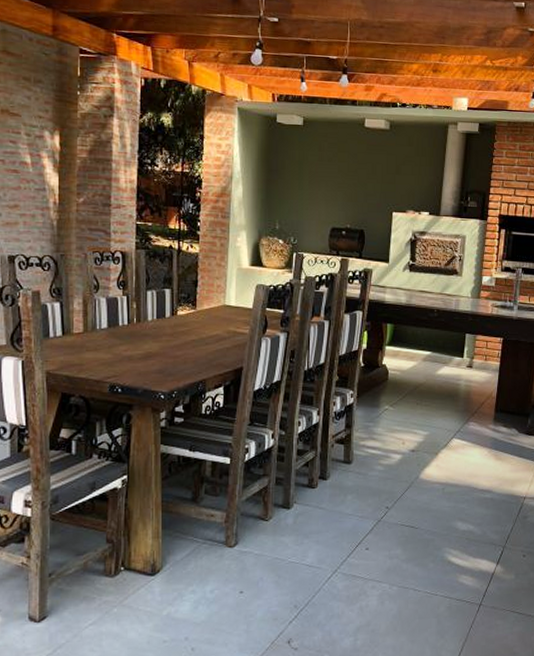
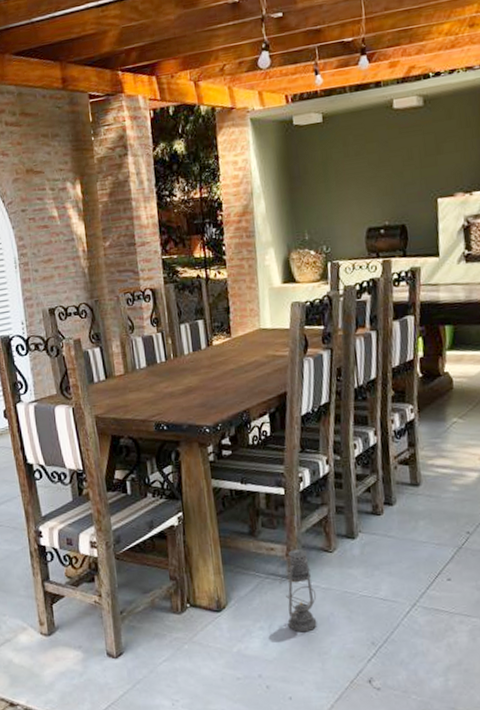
lantern: none [215,514,249,595] -> present [279,547,317,631]

